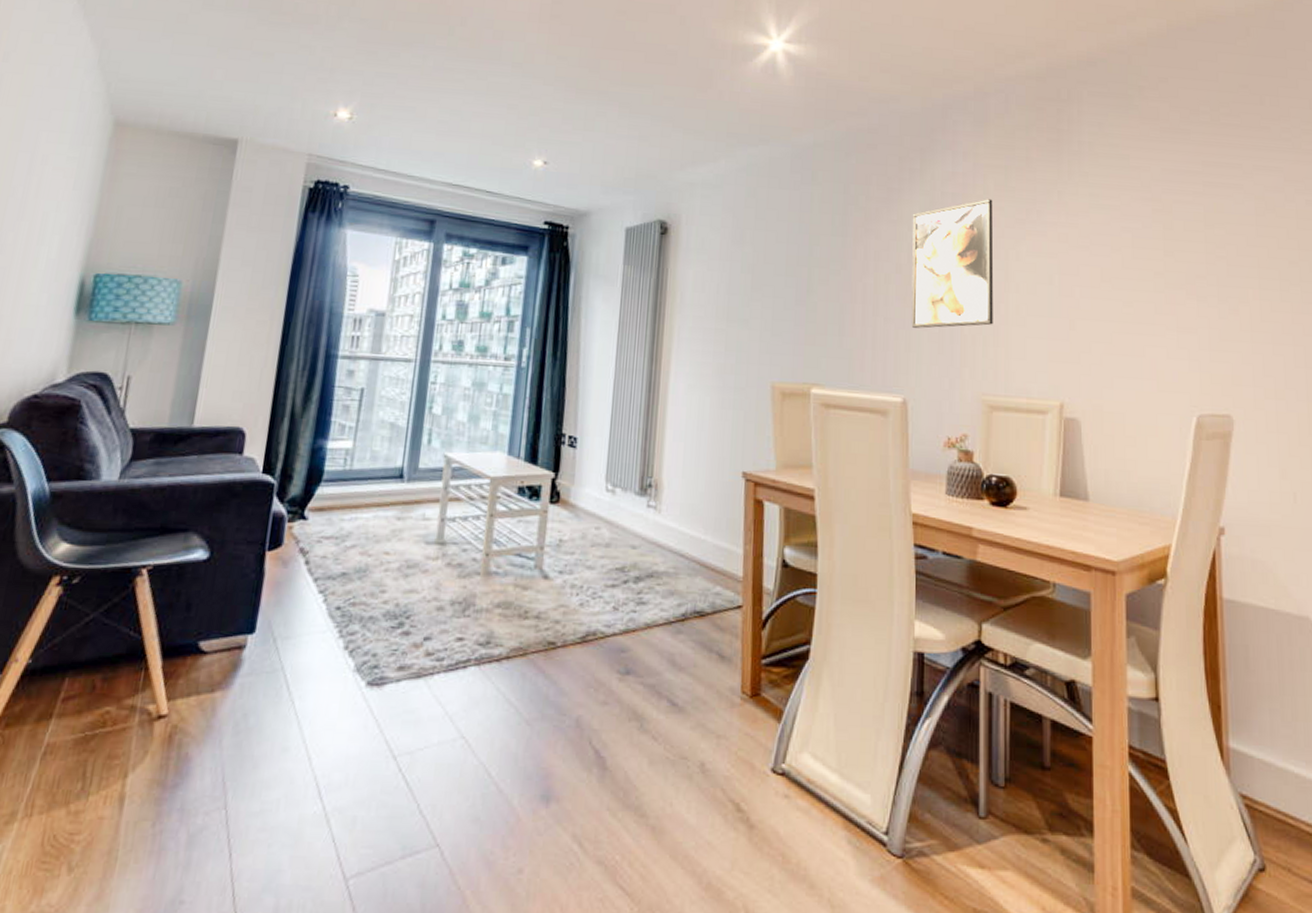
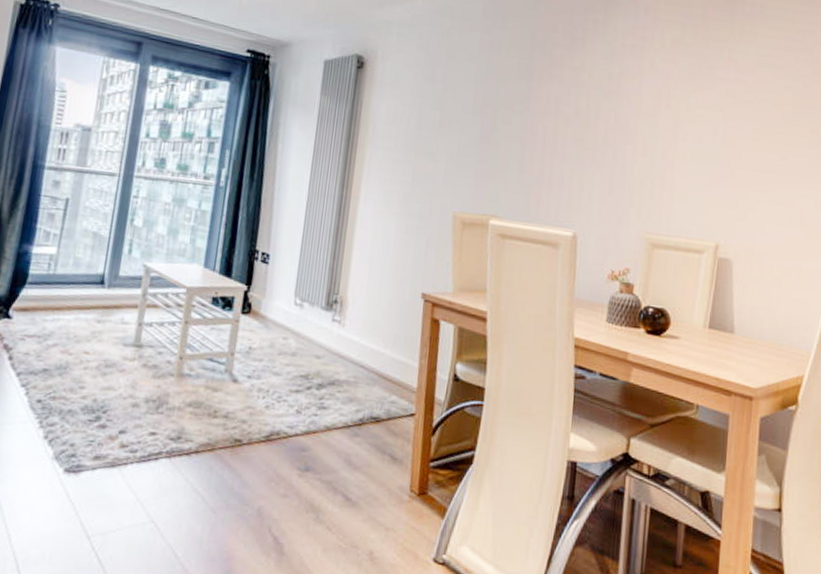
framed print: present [911,199,994,328] -> none [585,52,669,170]

